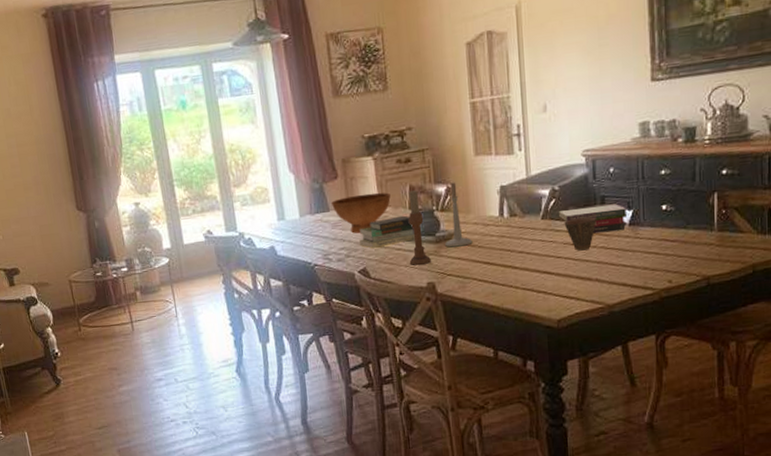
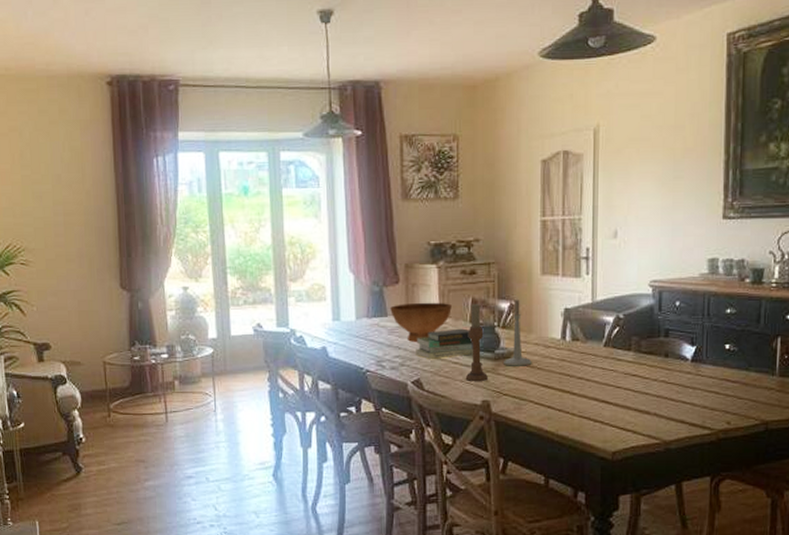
books: present [559,204,627,234] -> none [622,338,690,367]
cup: present [564,216,596,251] -> none [626,348,659,383]

